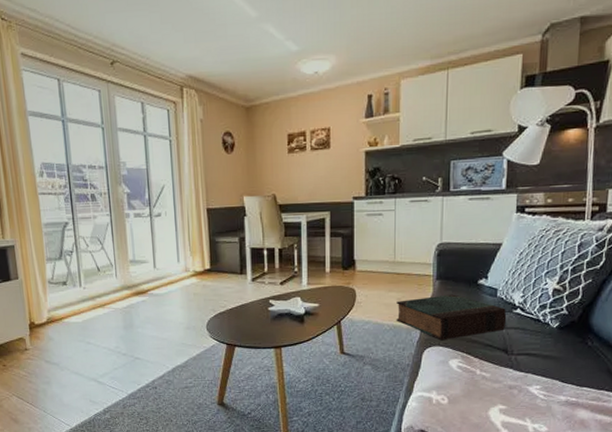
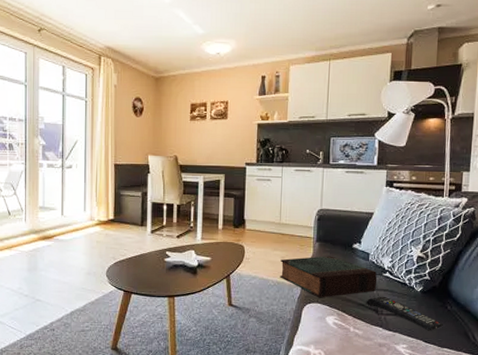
remote control: none [494,335,583,370] -> present [366,296,443,331]

